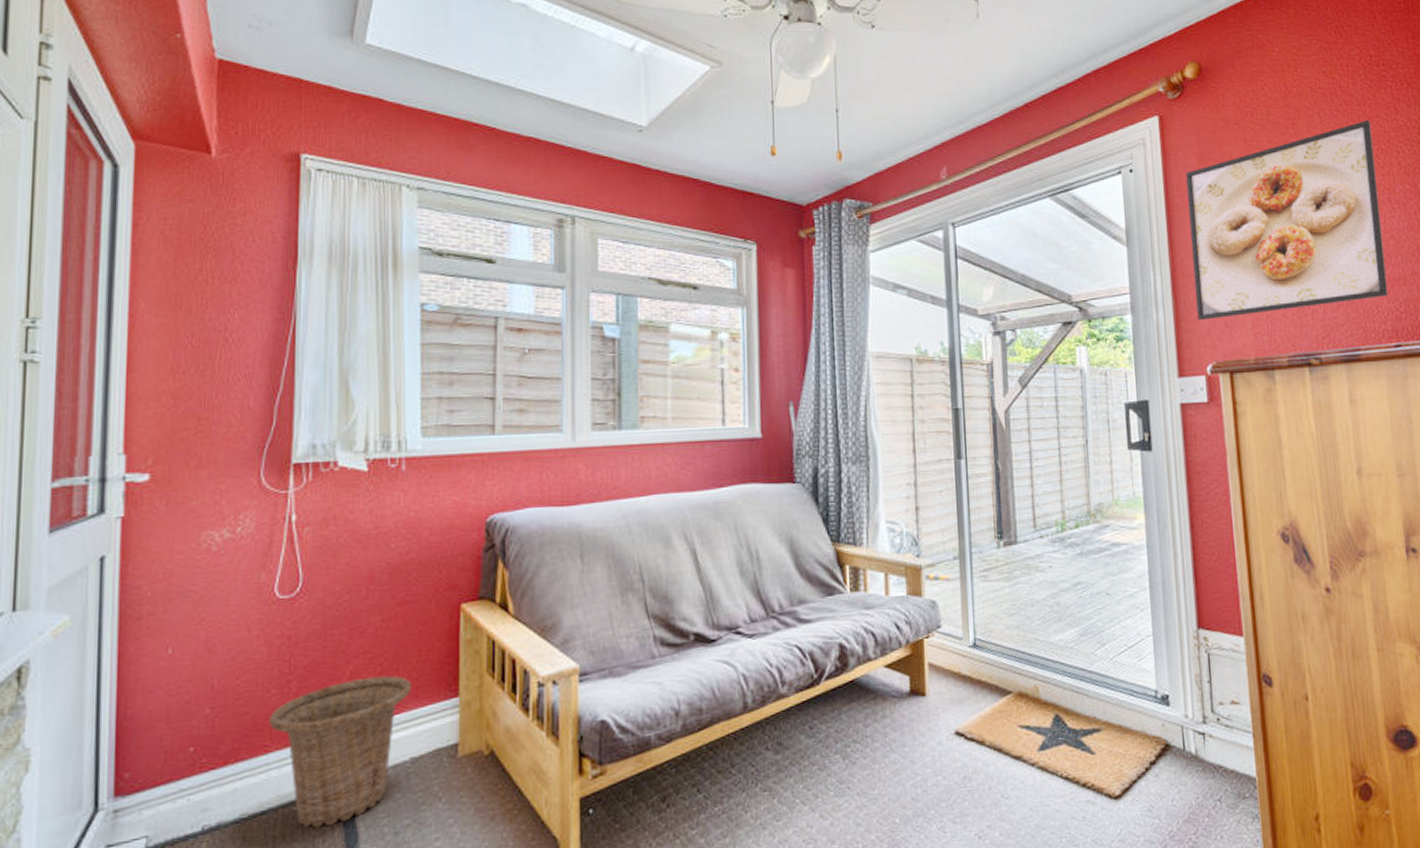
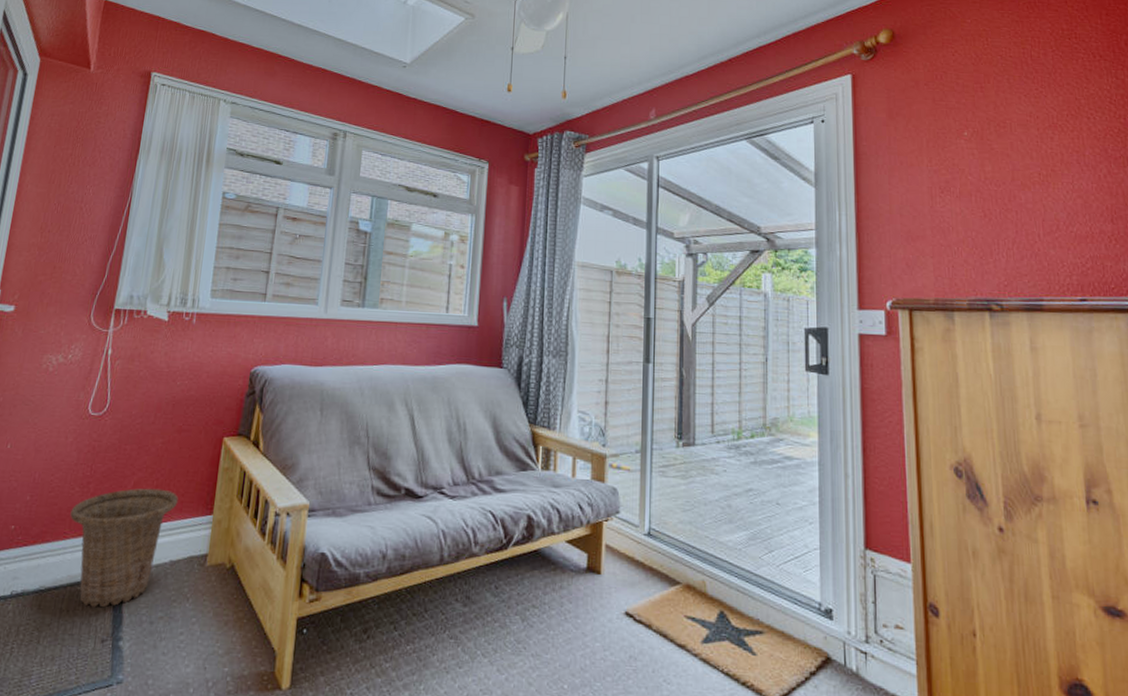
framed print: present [1186,119,1388,320] -> none [875,87,1074,260]

